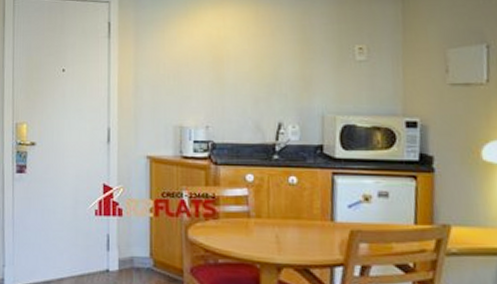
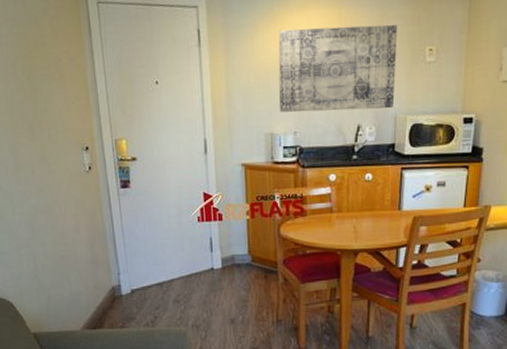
wall art: none [190,22,322,107] -> present [278,24,398,113]

